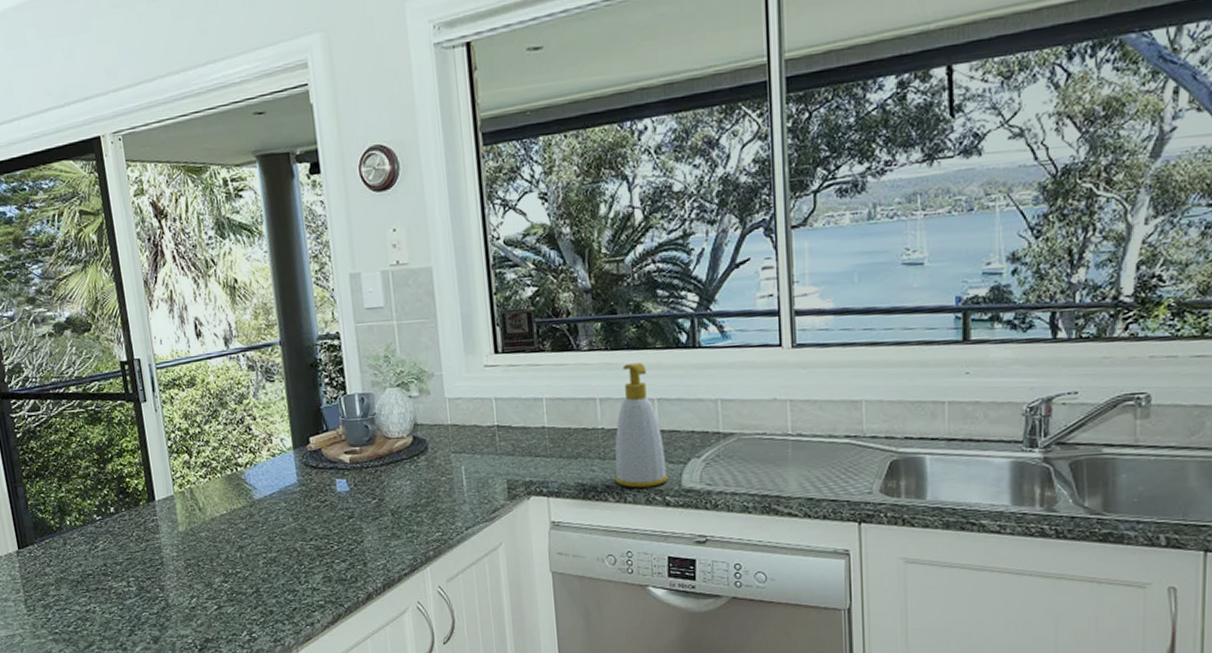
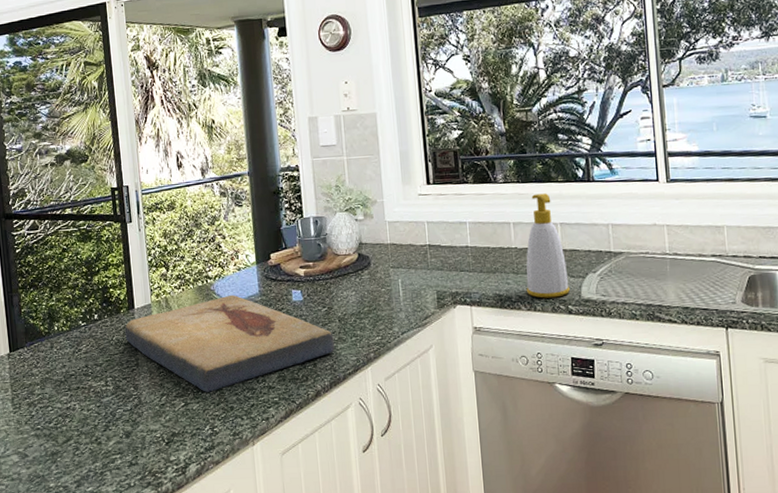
fish fossil: none [145,484,388,594] -> present [124,294,335,392]

